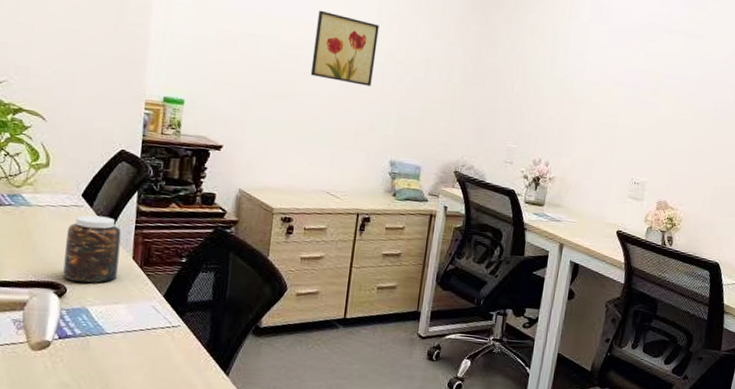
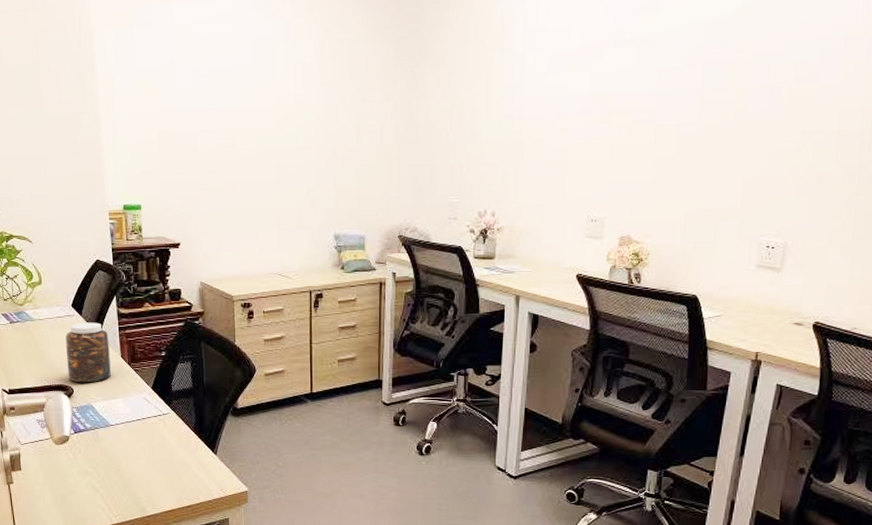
wall art: present [310,10,379,87] -> none [247,94,307,163]

